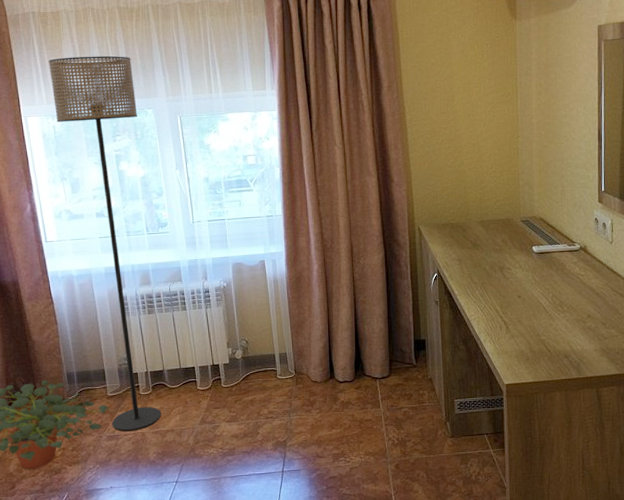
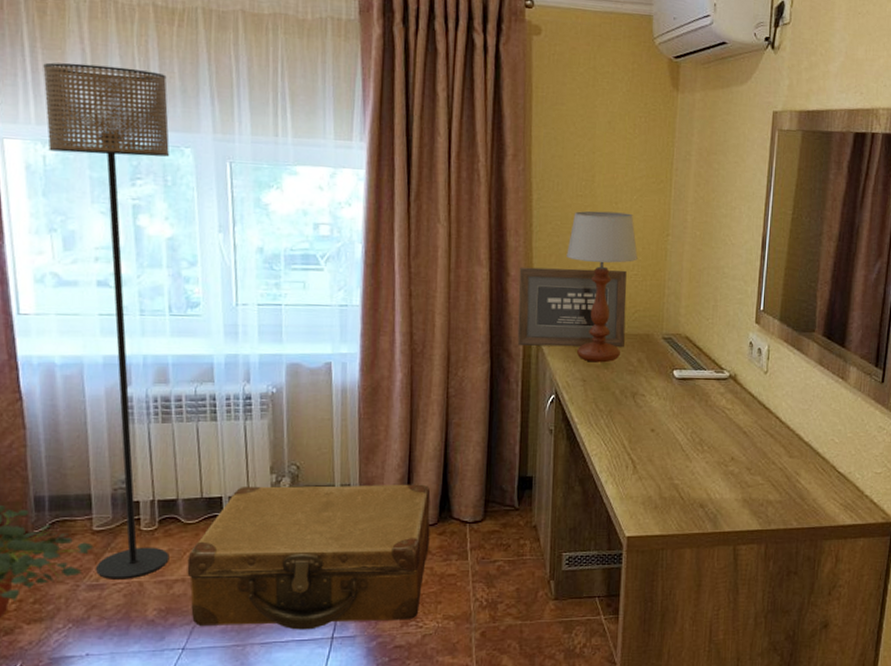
suitcase: none [174,350,350,466] -> present [187,484,431,630]
picture frame: none [401,169,490,237] -> present [517,267,627,348]
table lamp: none [437,122,496,245] -> present [566,210,639,363]

